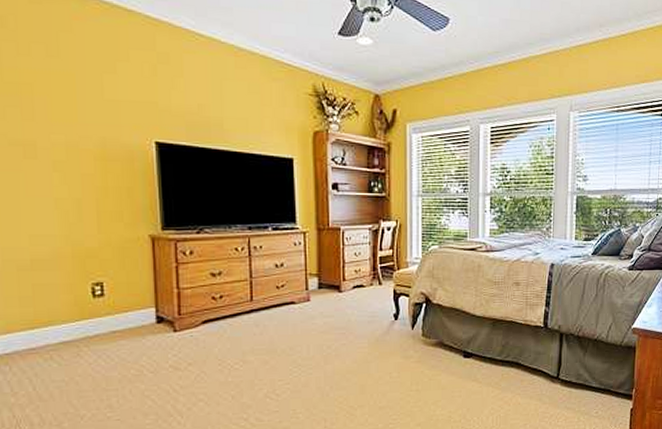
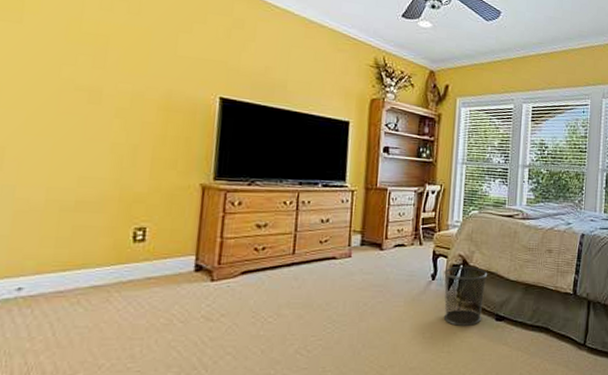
waste bin: none [407,303,453,364] -> present [443,265,488,326]

